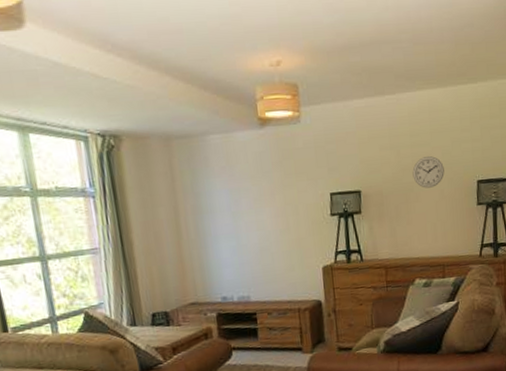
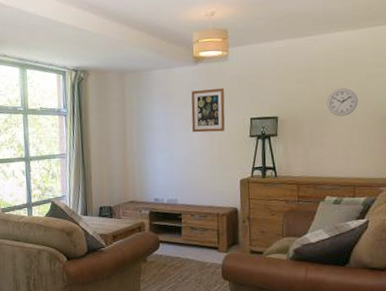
wall art: none [258,158,302,213] -> present [191,88,225,133]

